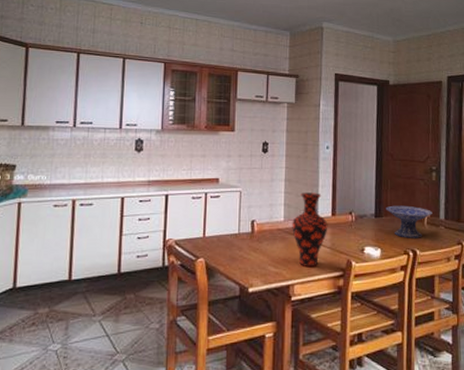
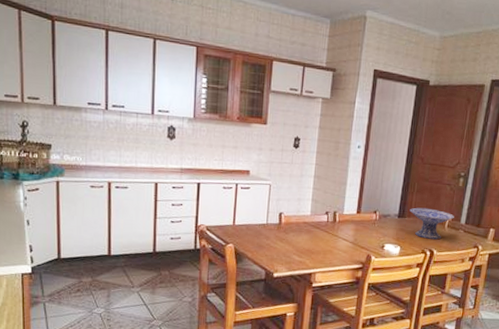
vase: present [292,192,328,266] -> none [317,189,353,258]

